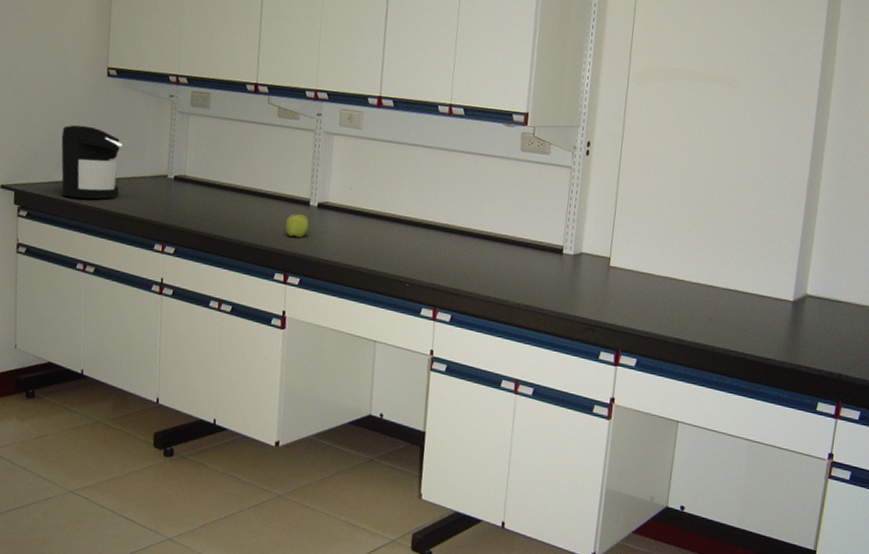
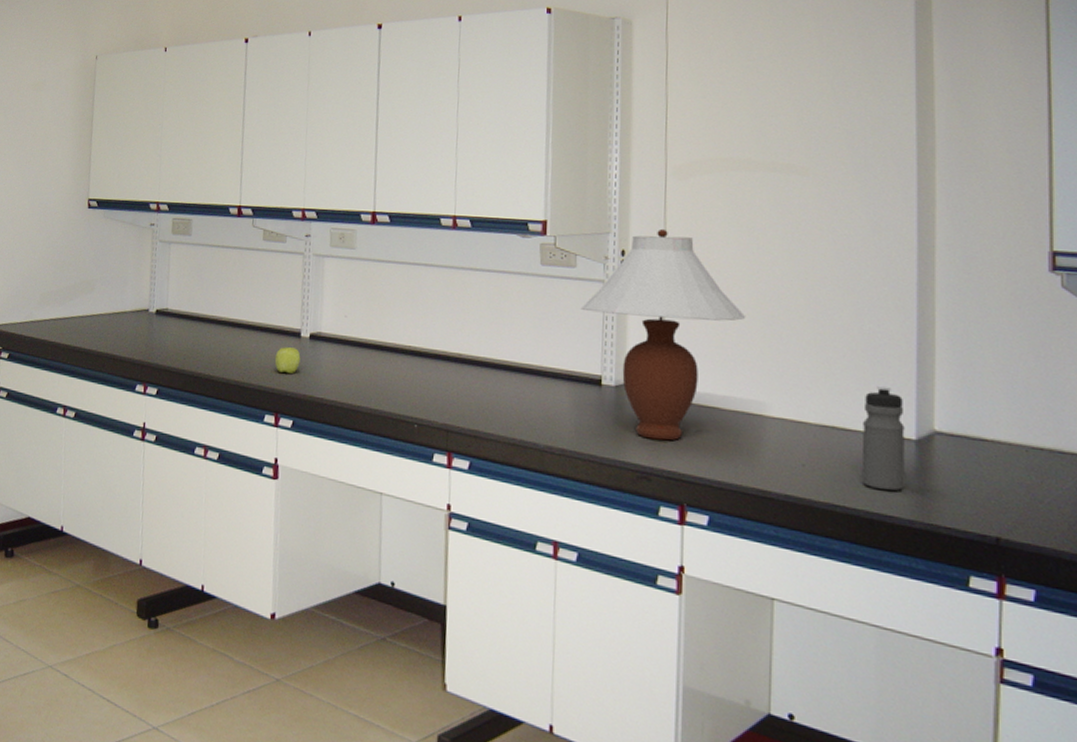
coffee maker: present [61,125,123,200] -> none [42,260,104,338]
table lamp: none [550,125,680,300] -> present [580,228,746,441]
water bottle: none [751,259,787,340] -> present [861,386,905,491]

